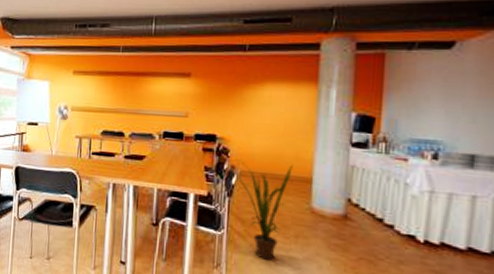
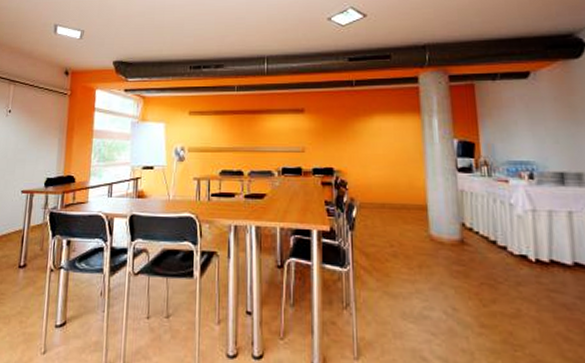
house plant: present [236,160,293,261] -> none [354,192,408,295]

